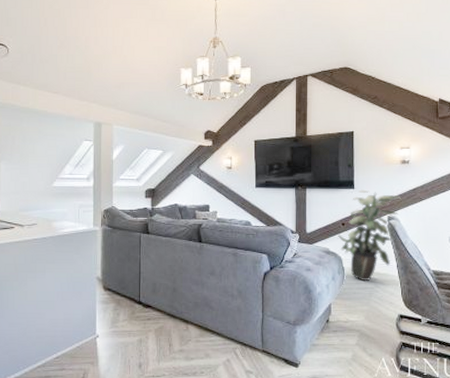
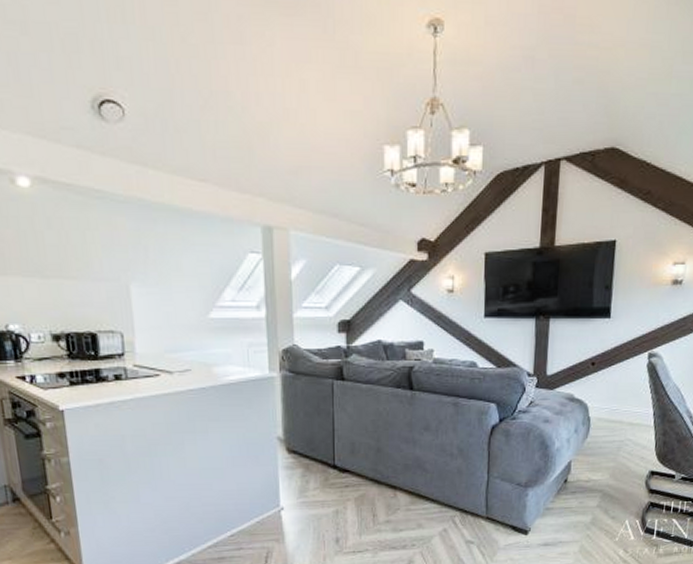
indoor plant: present [338,189,401,281] -> none [585,319,667,432]

